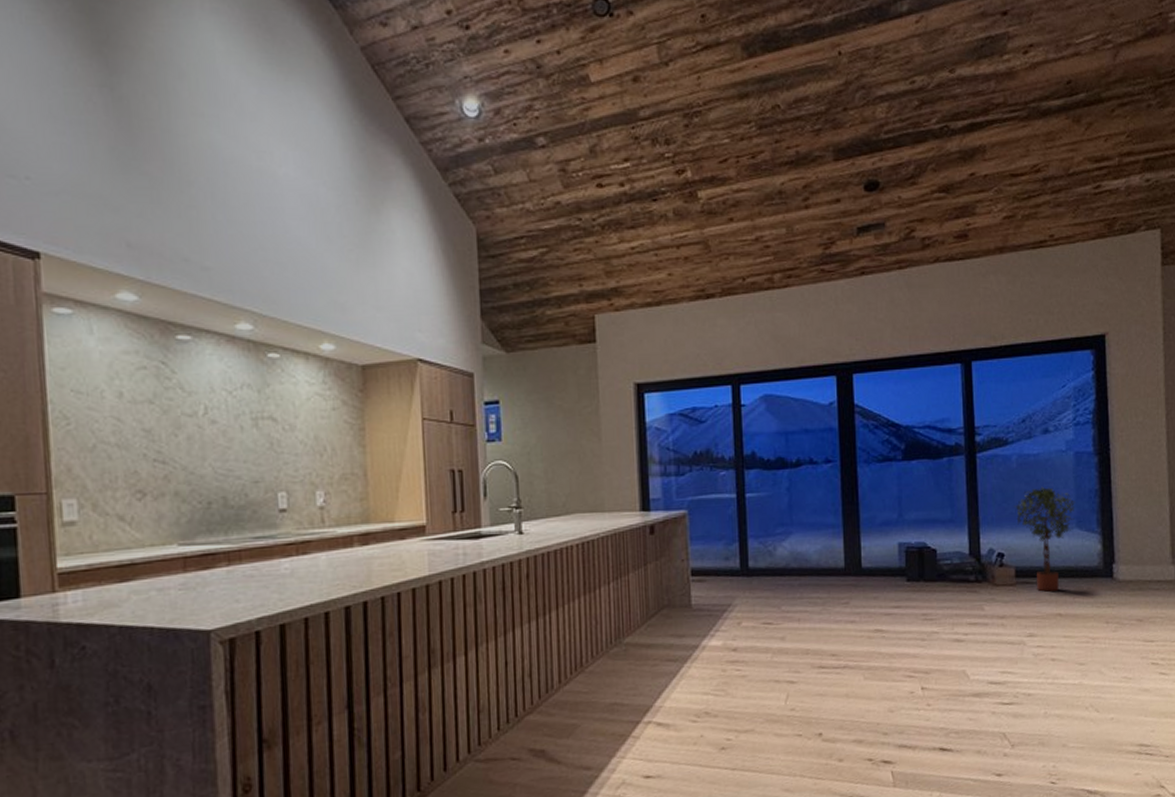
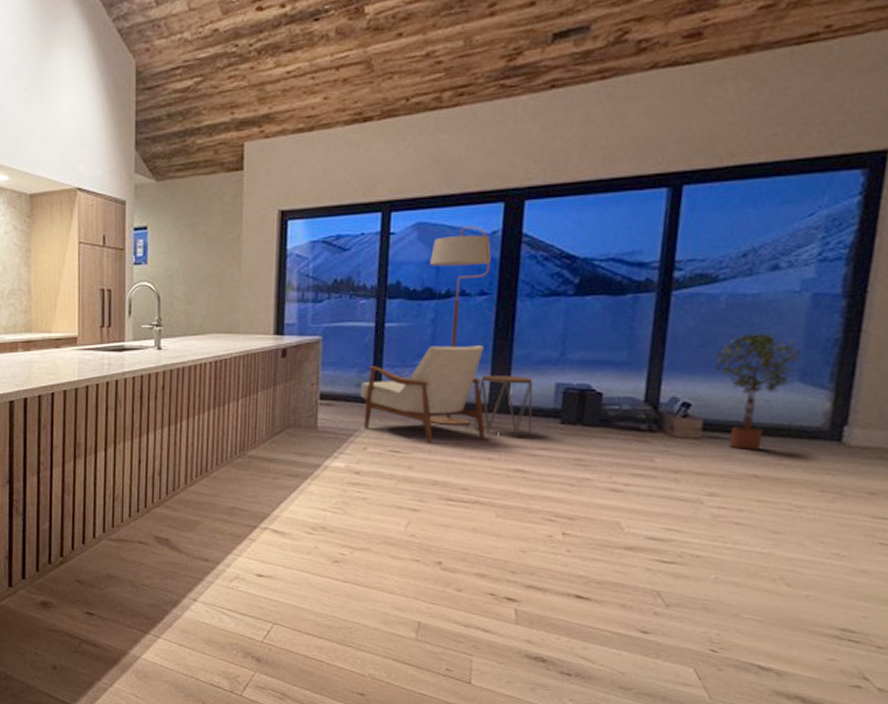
armchair: none [729,511,846,613] -> present [359,345,485,444]
floor lamp: none [779,397,832,592] -> present [430,225,492,426]
side table: none [834,538,884,598] -> present [473,375,533,437]

